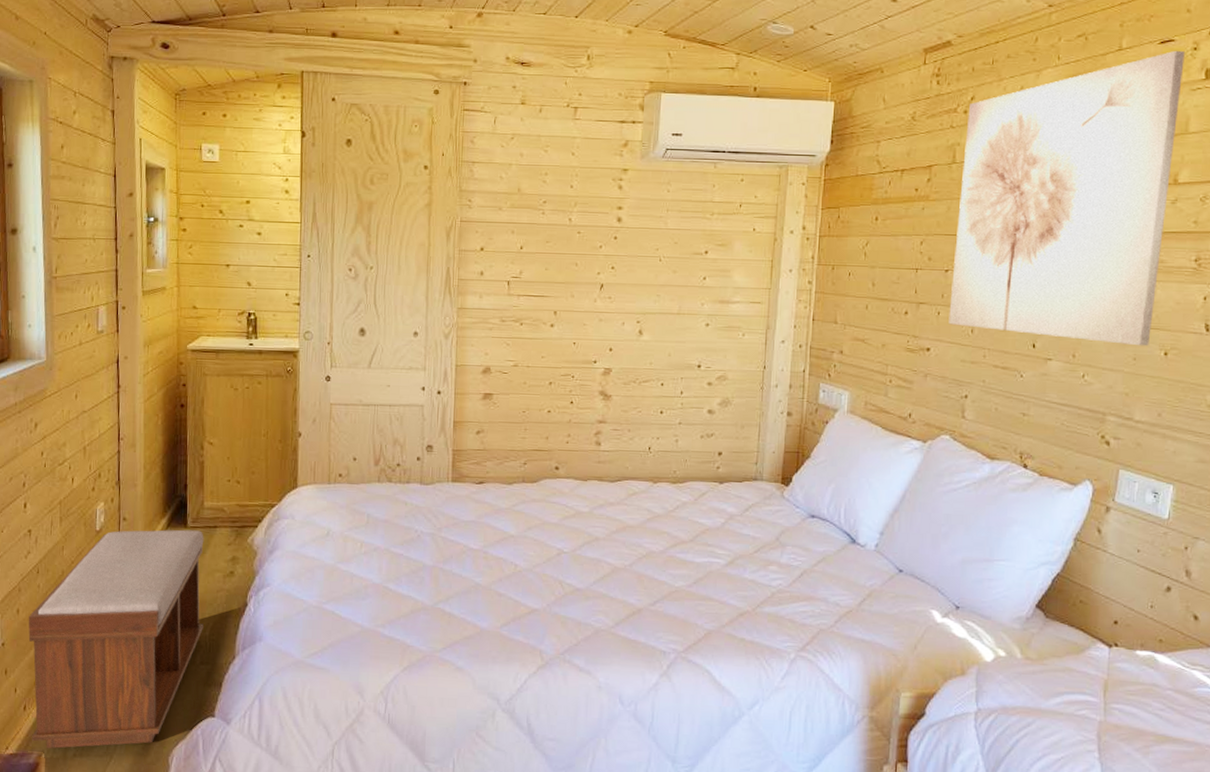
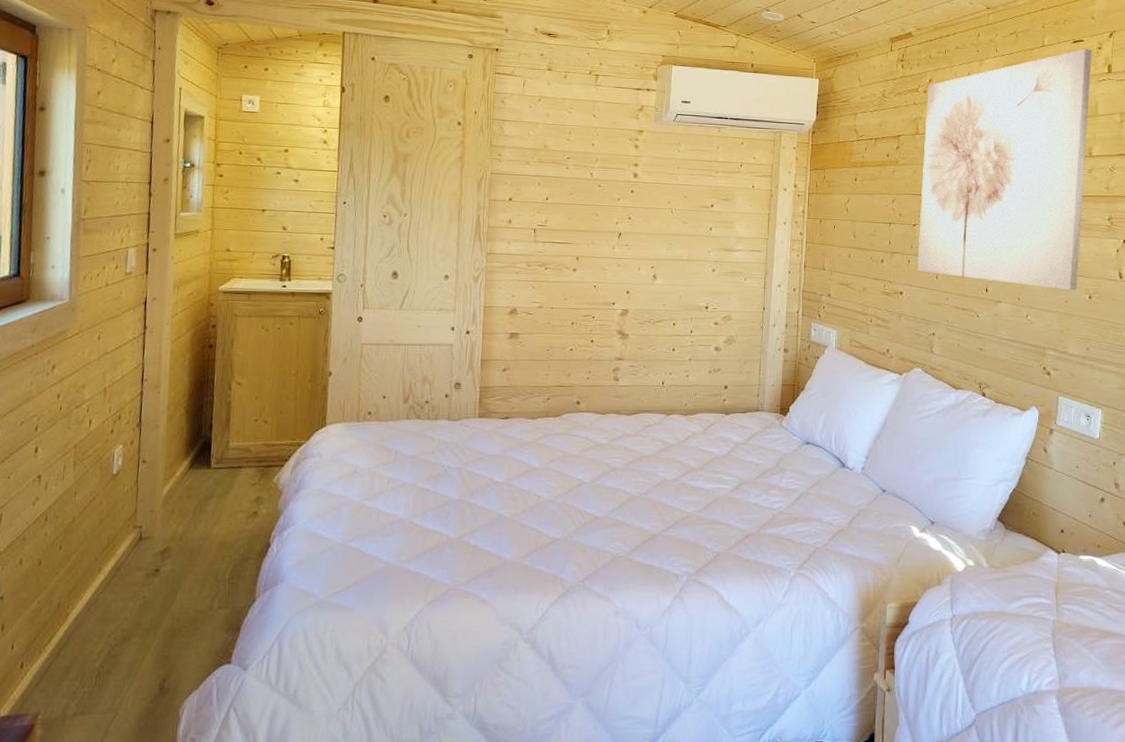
bench: present [28,529,204,749] -> none [28,471,228,709]

